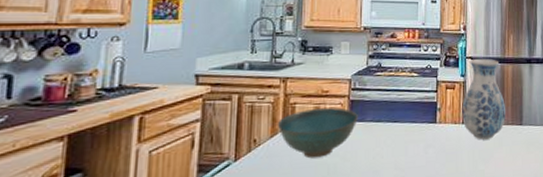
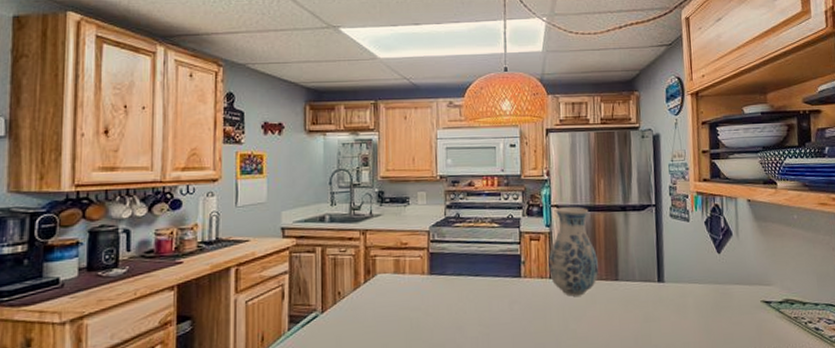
bowl: present [277,107,358,159] -> none [359,260,438,312]

